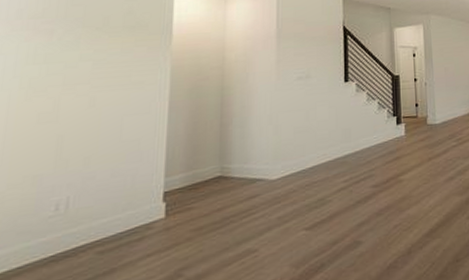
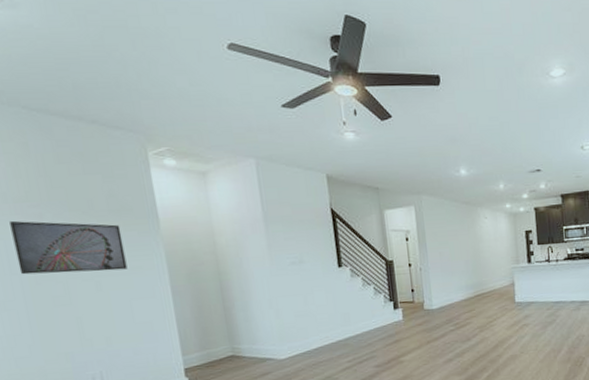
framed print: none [11,36,131,90] -> present [9,220,128,275]

